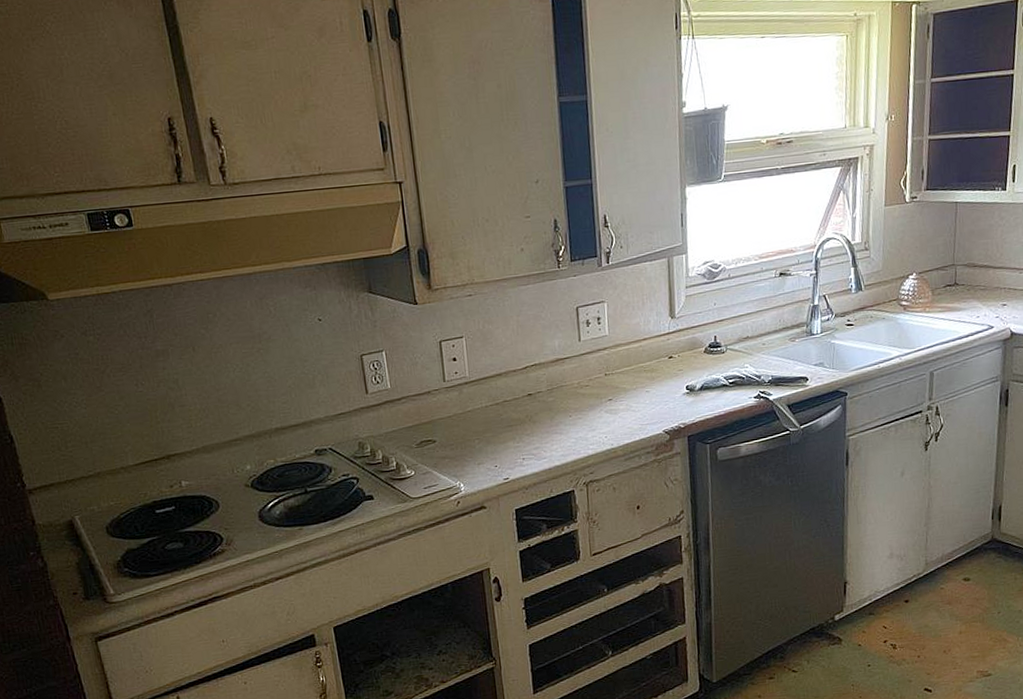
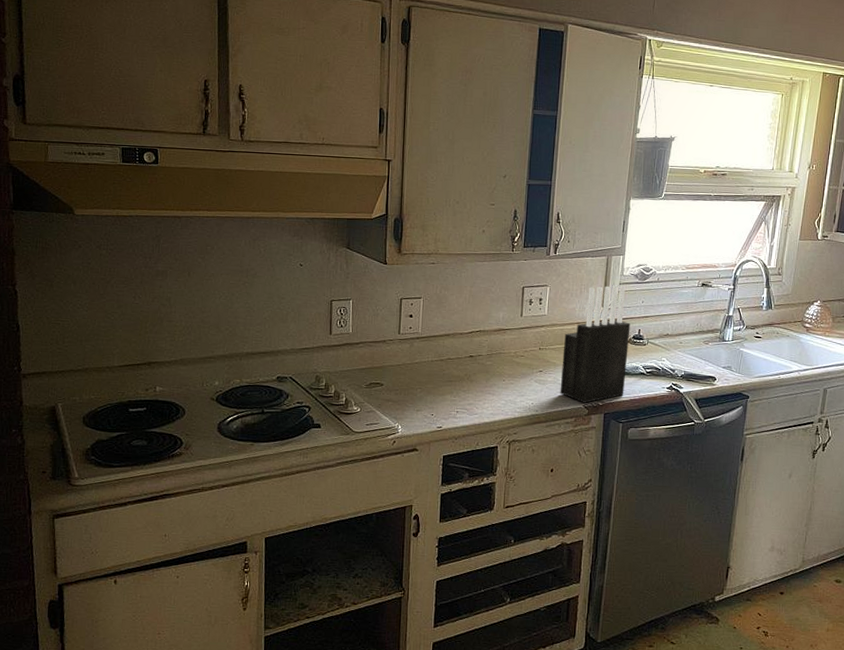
knife block: none [631,288,707,428] -> present [560,285,631,403]

